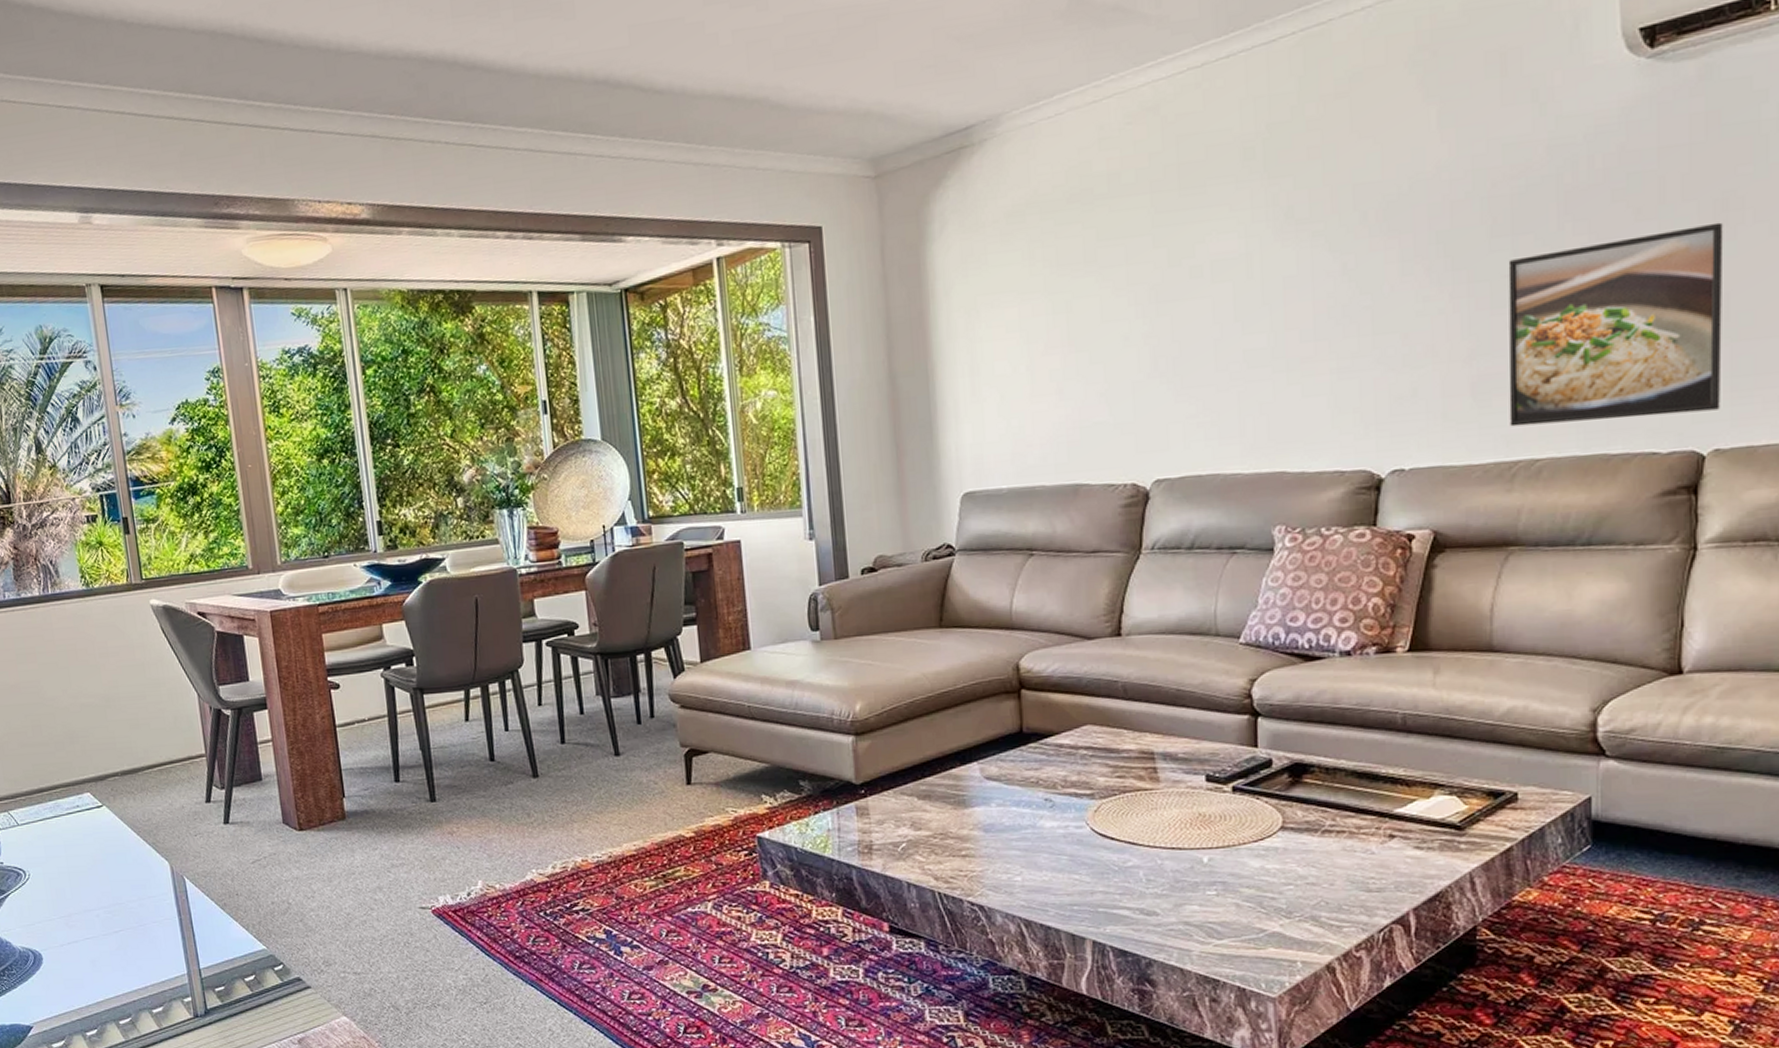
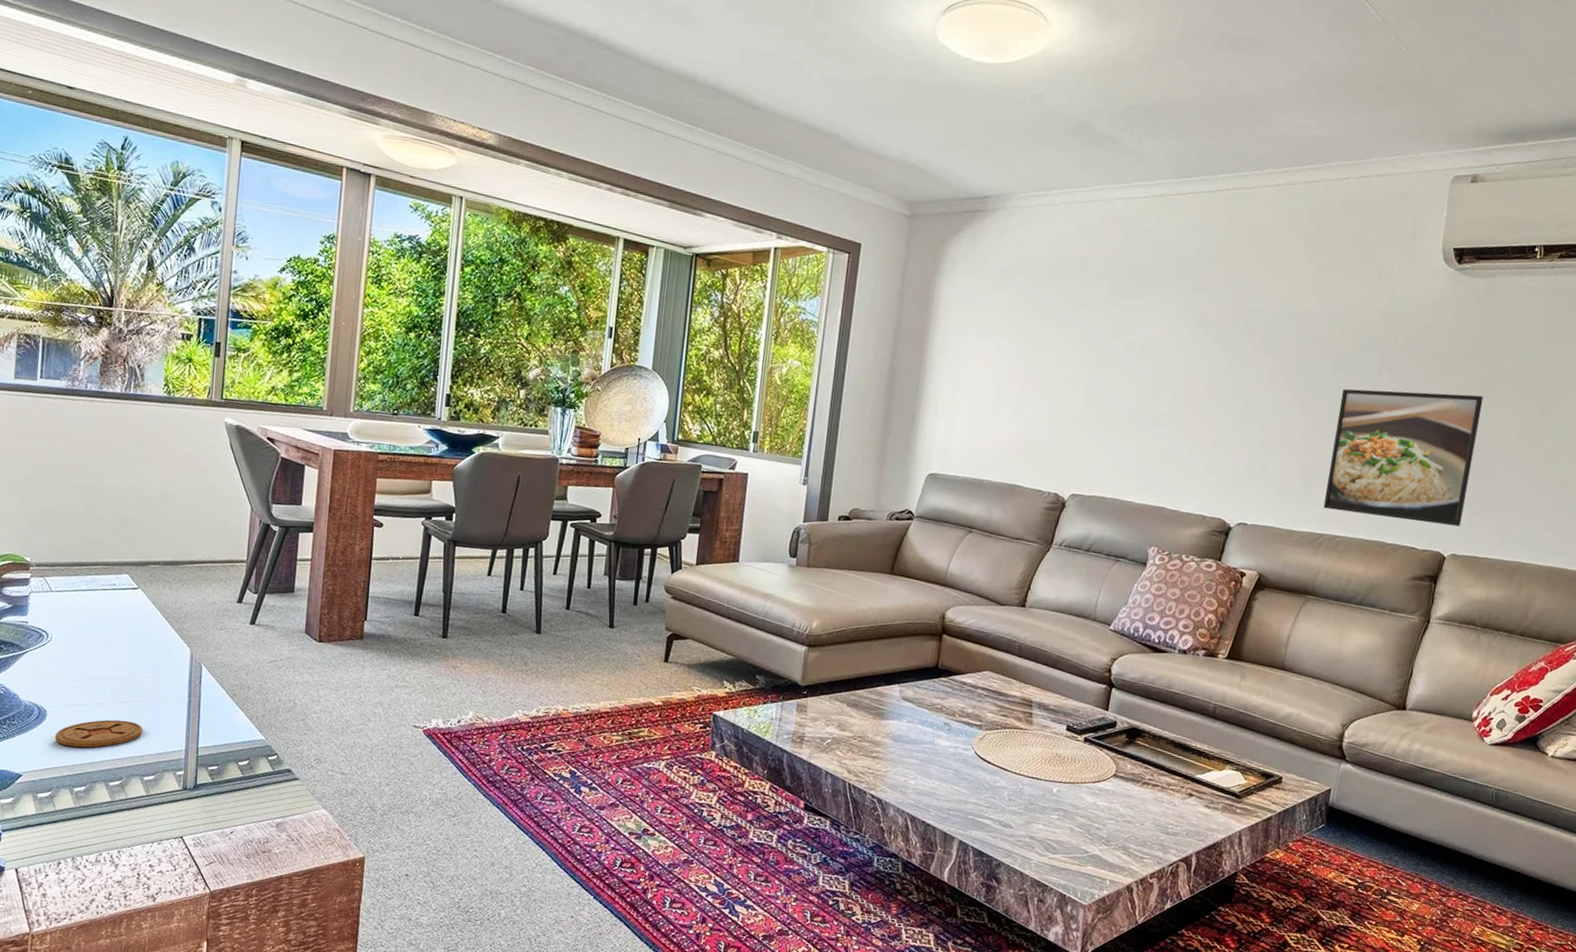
coaster: none [55,951,141,989] -> present [55,719,143,748]

